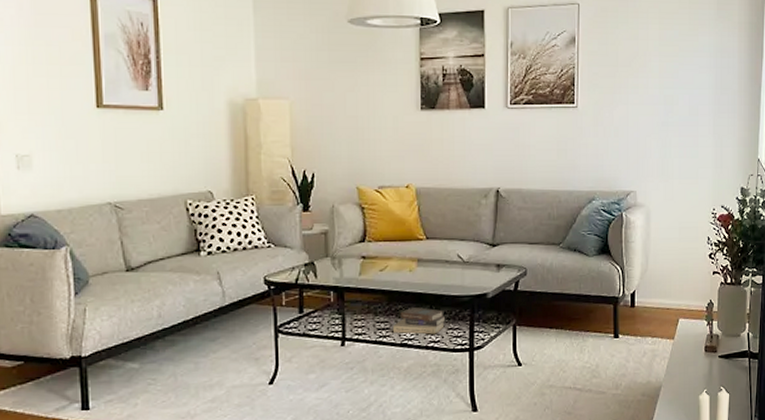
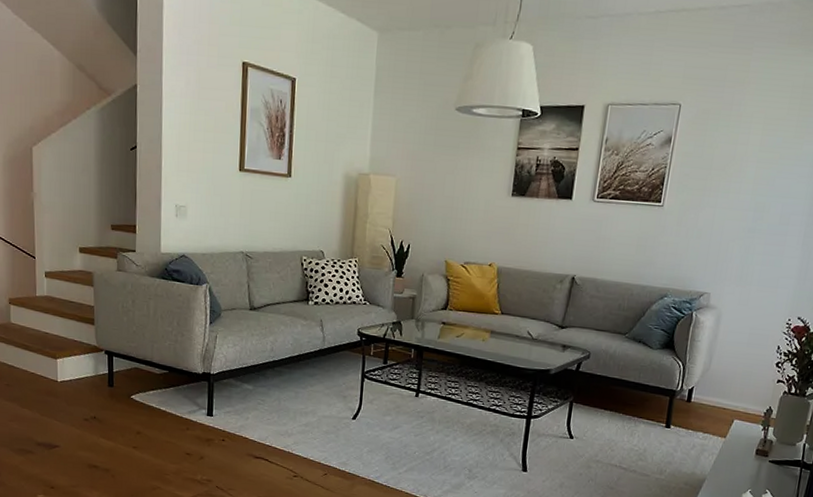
books: present [393,307,446,335] -> none [462,373,510,399]

